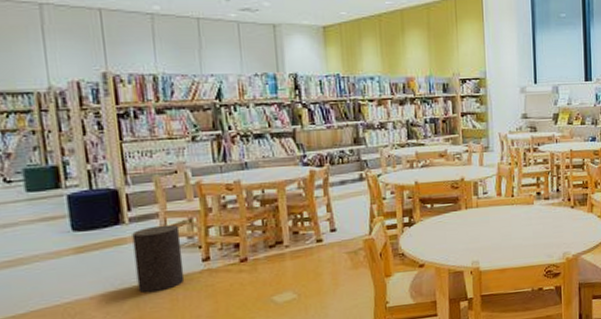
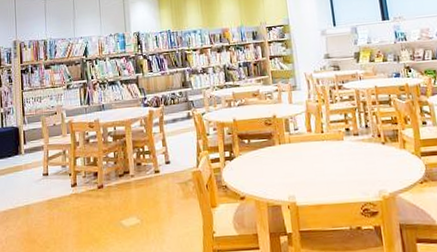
stool: present [132,224,185,293] -> none [26,155,59,212]

